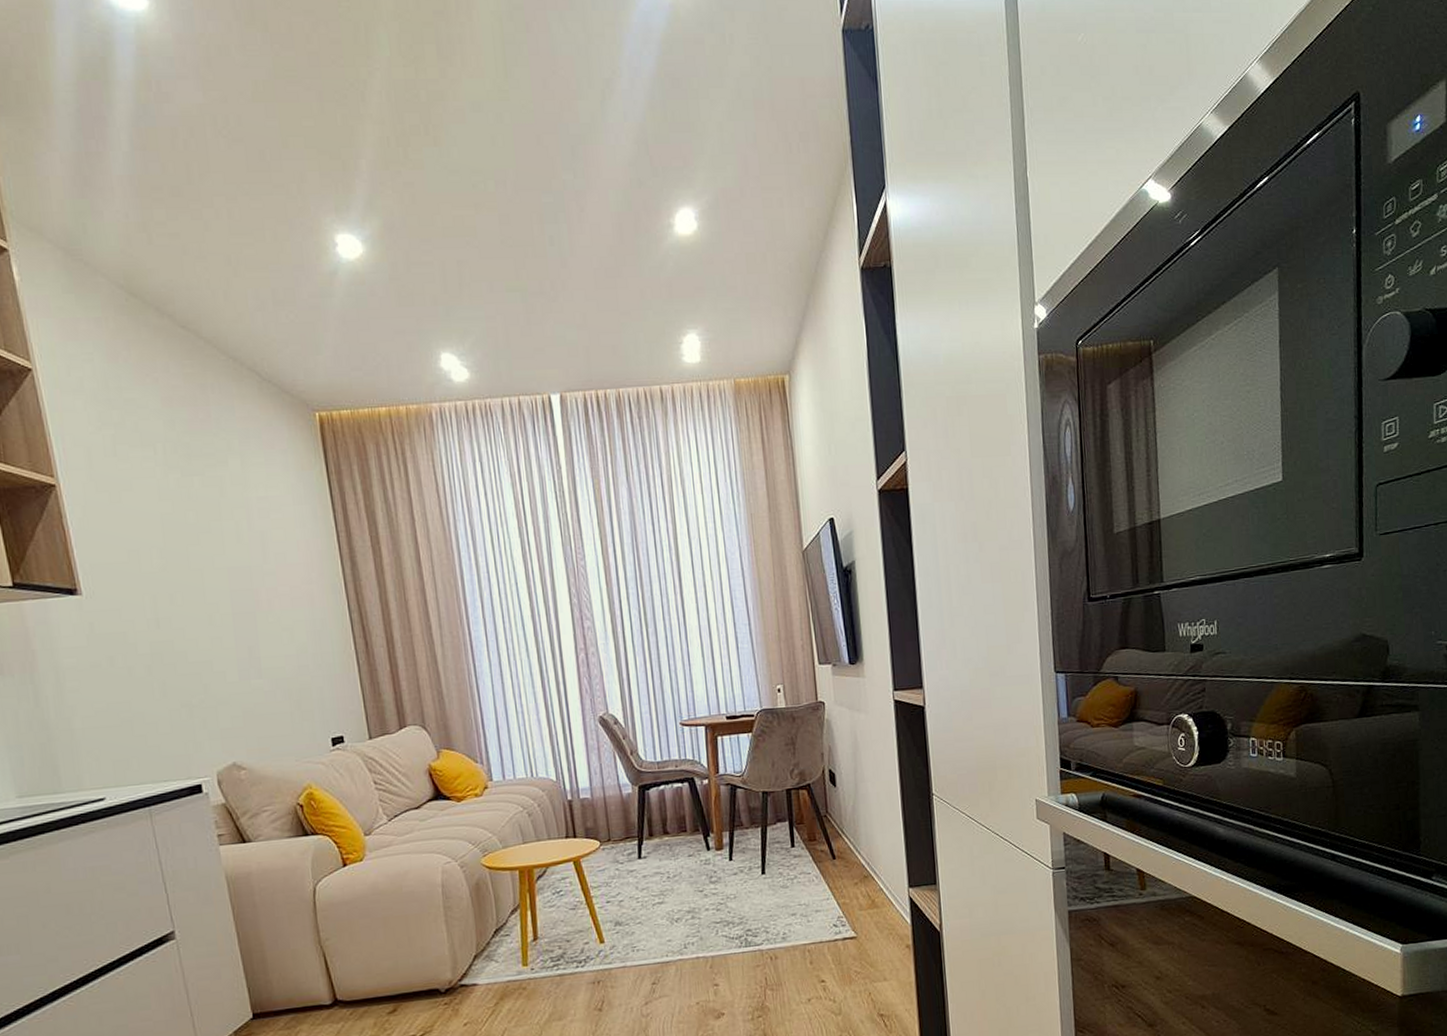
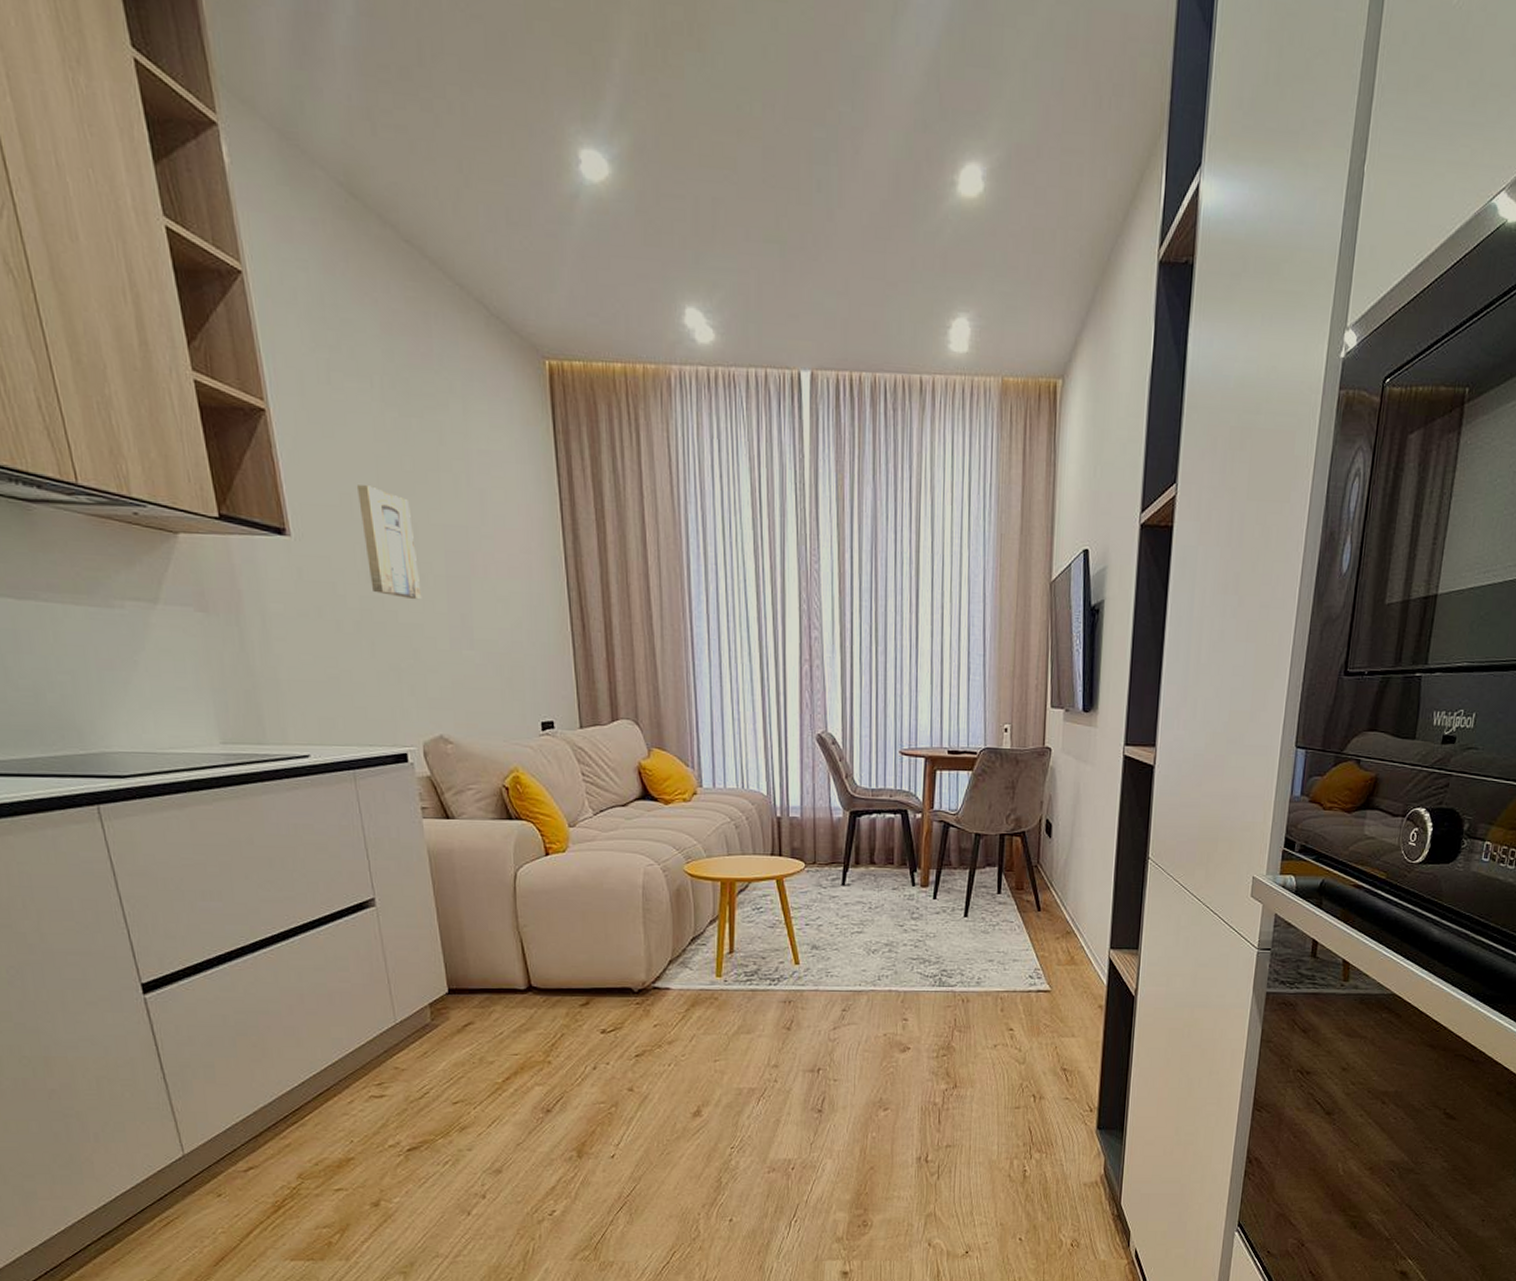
wall art: none [143,541,210,639] -> present [356,485,422,600]

